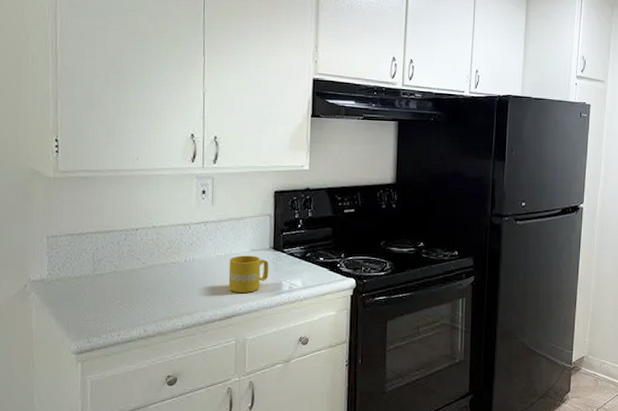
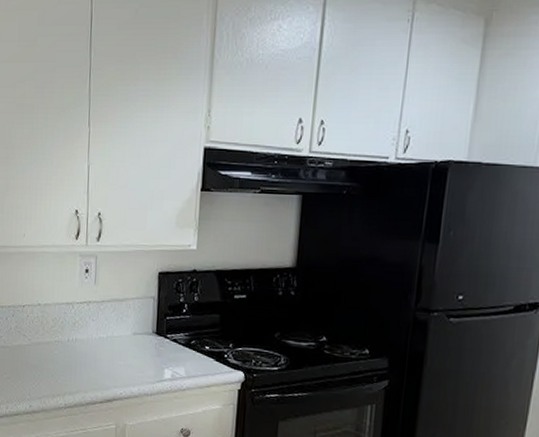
mug: present [228,255,269,293] -> none [109,338,152,378]

